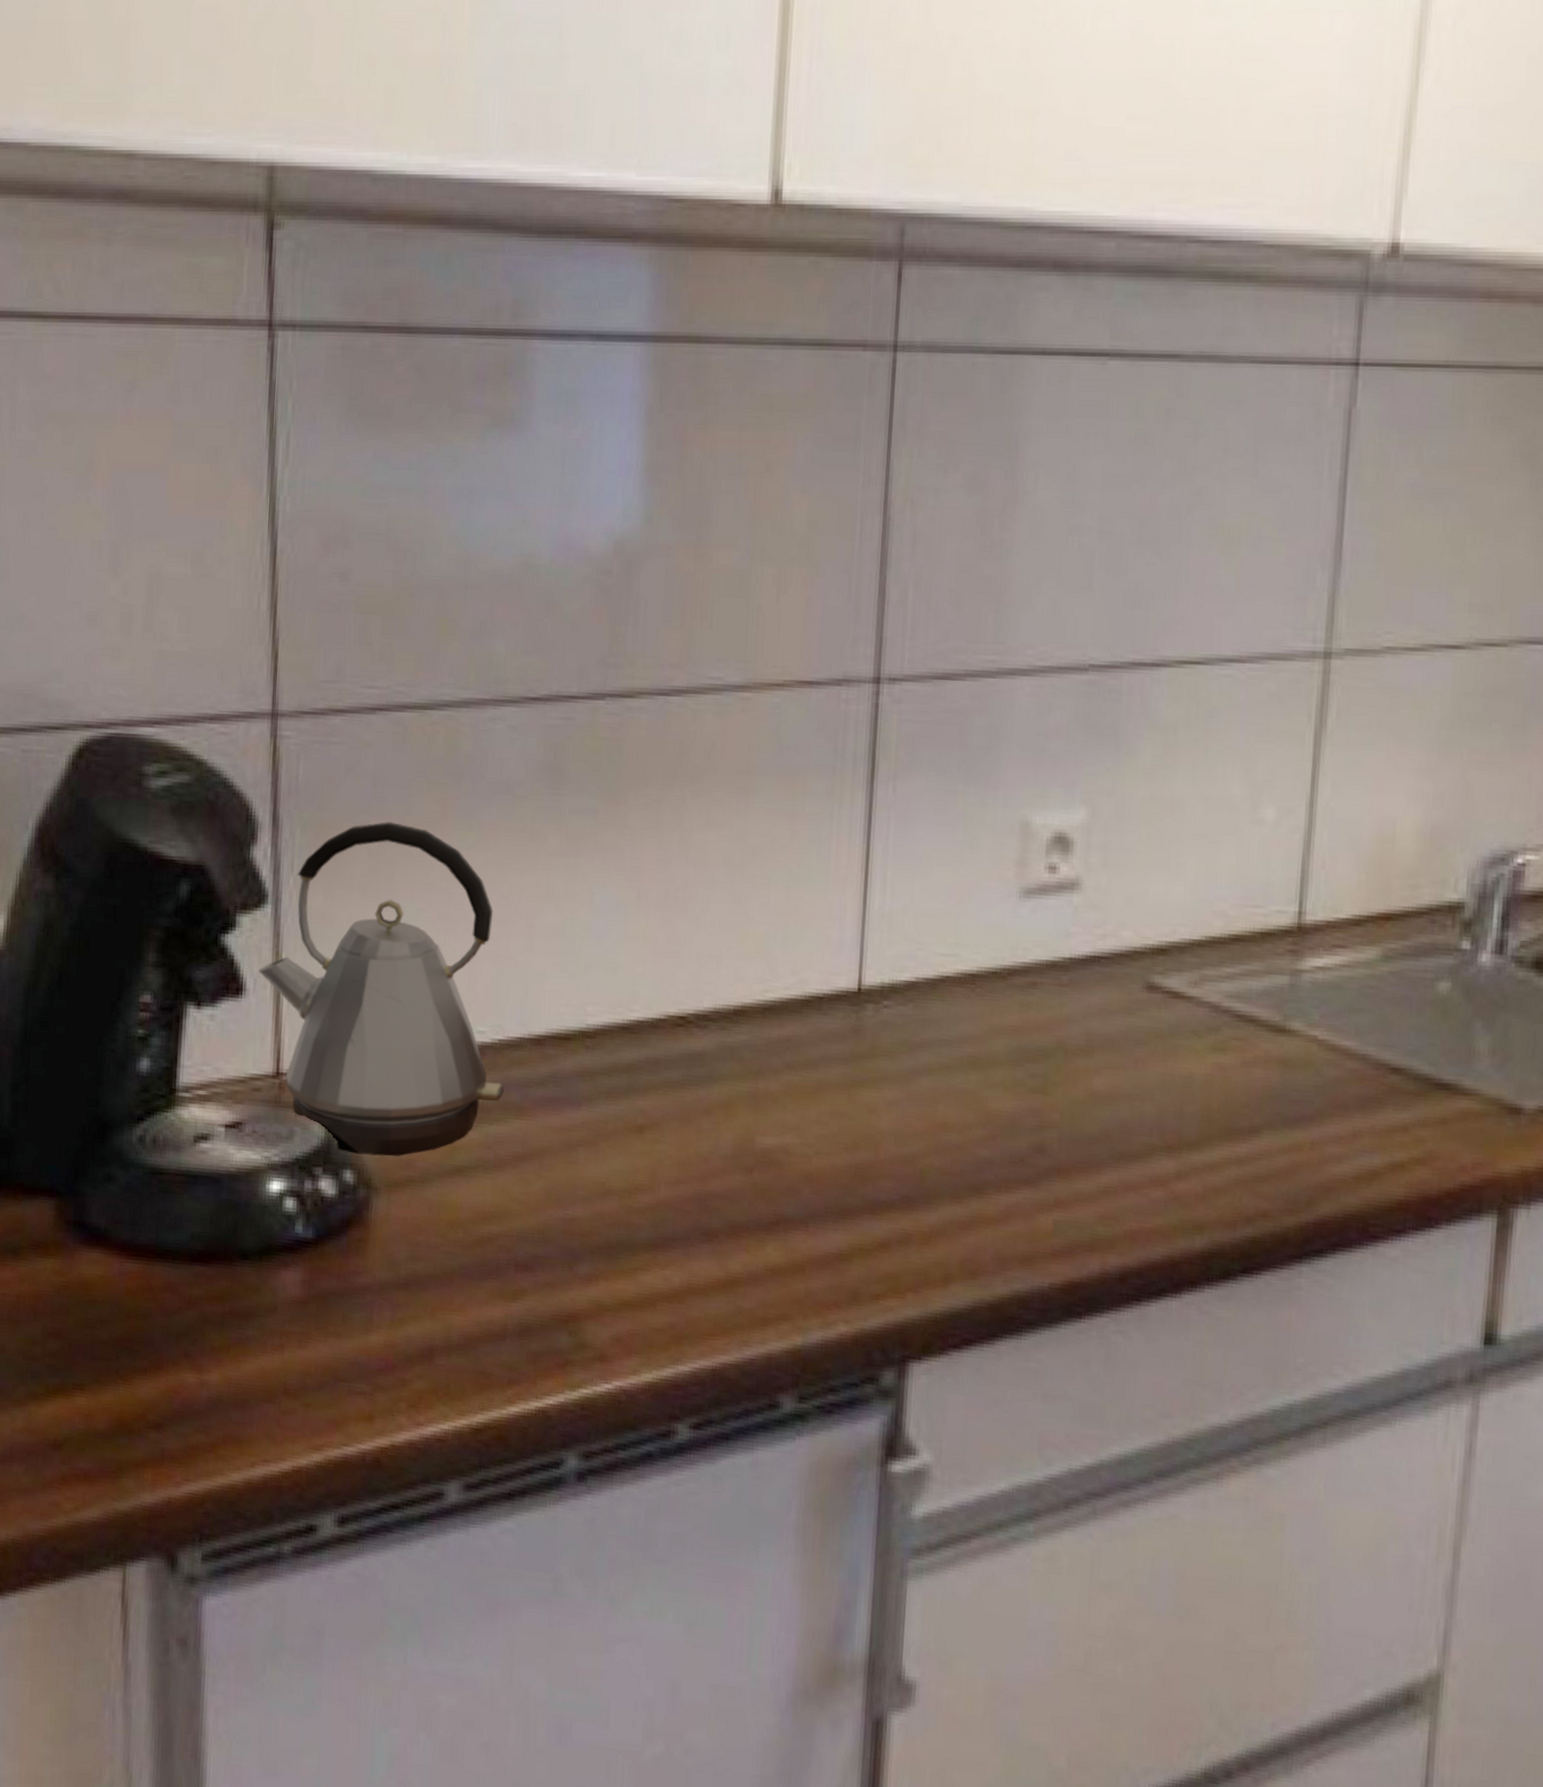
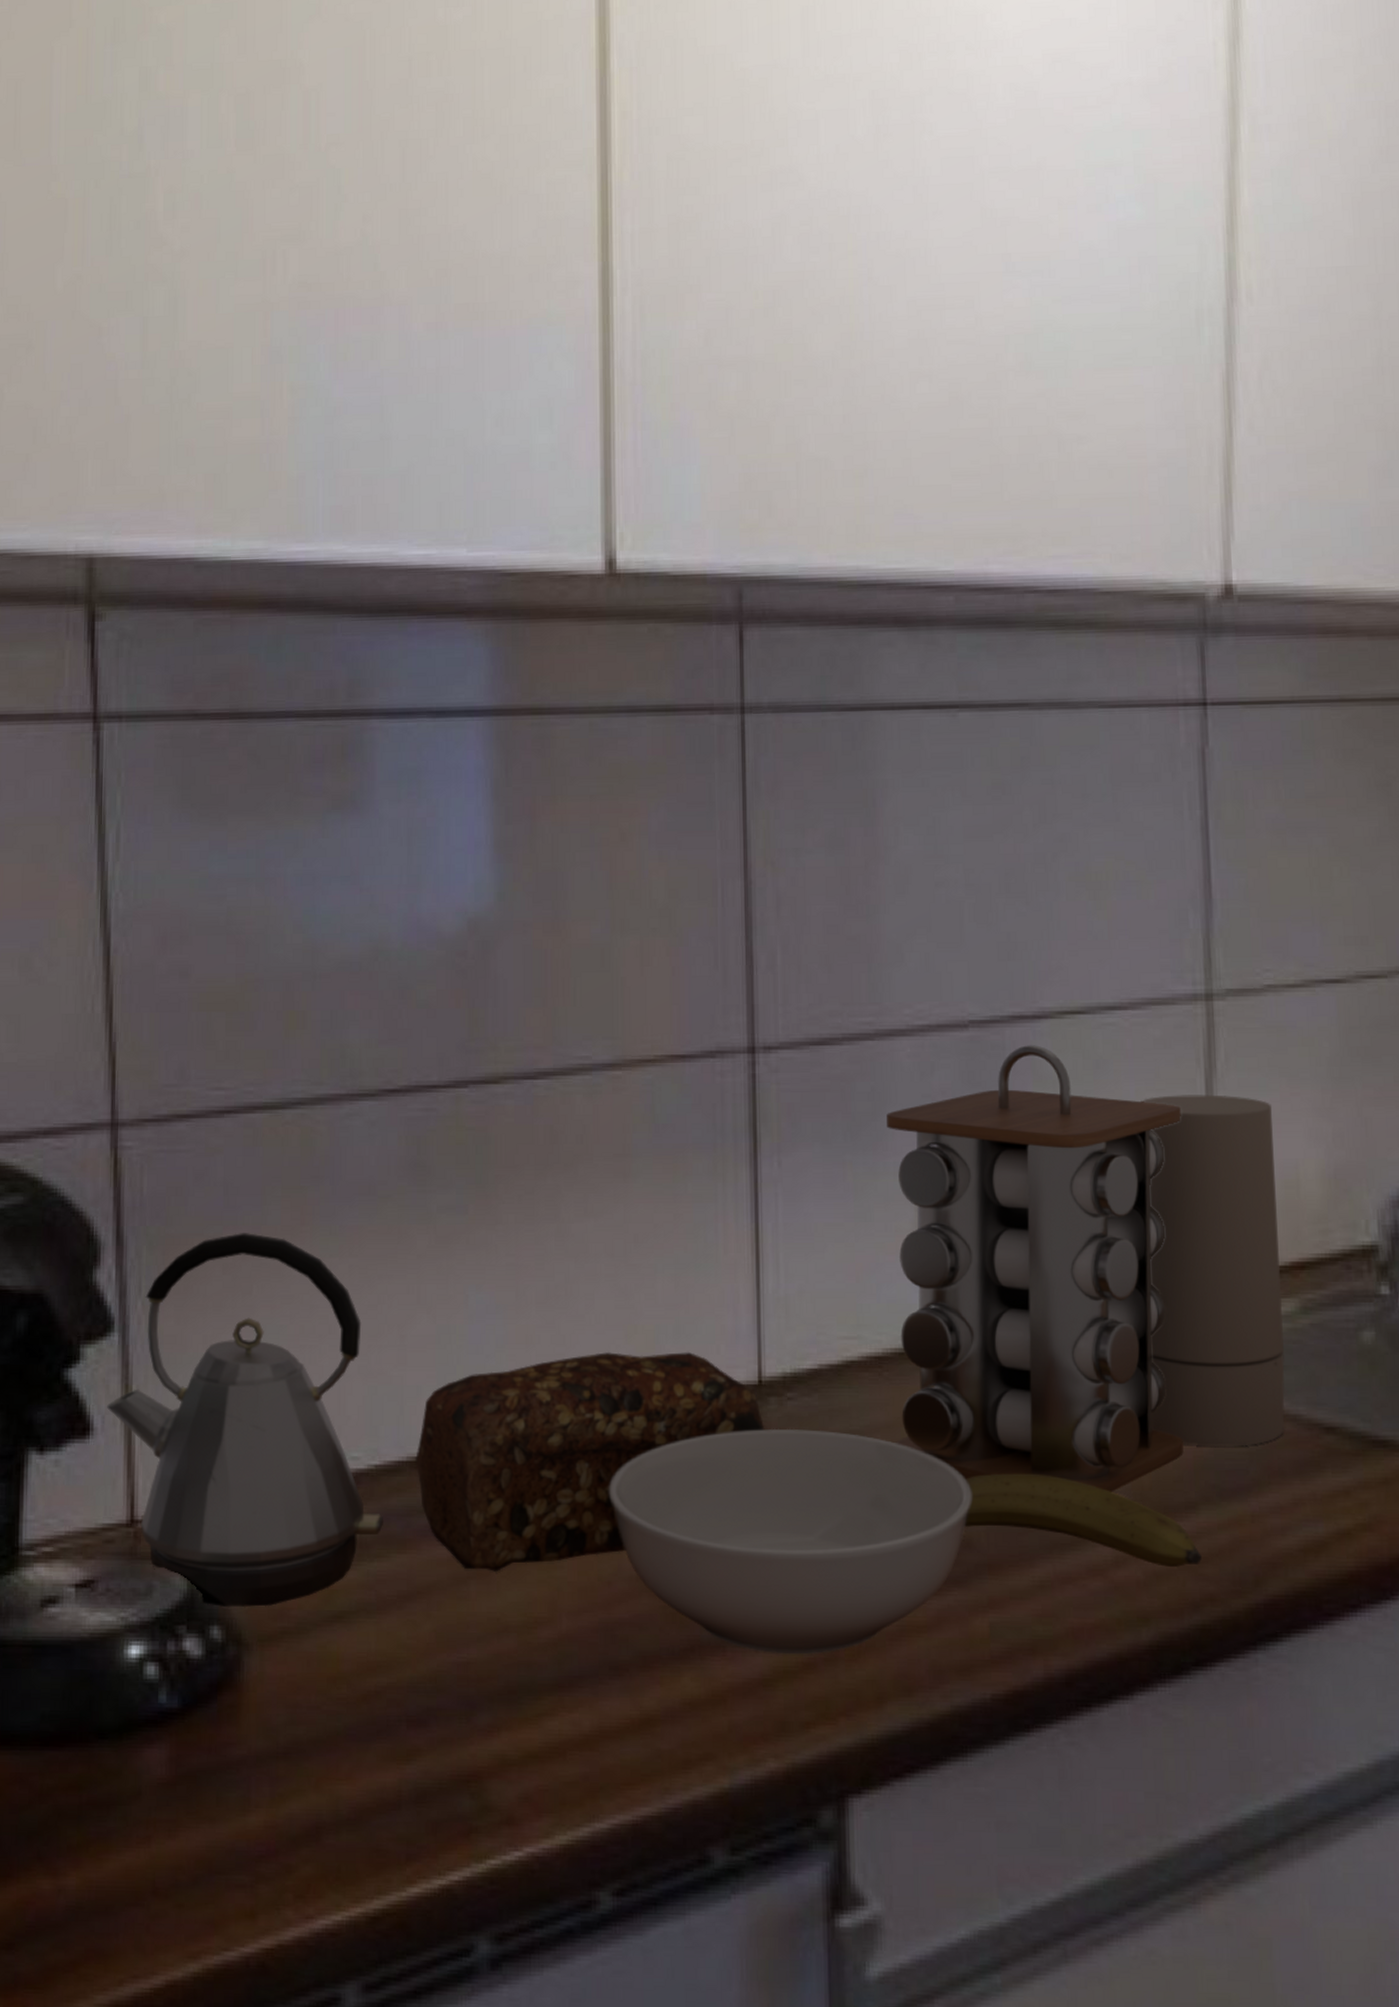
bread loaf: none [536,952,861,1142] -> present [415,1351,765,1572]
bowl: none [711,1032,1049,1236] -> present [608,1428,973,1655]
spice rack: none [981,691,1287,1112] -> present [887,1045,1184,1492]
fruit: none [1039,1088,1260,1184] -> present [964,1473,1202,1567]
canister: none [1224,747,1376,1080] -> present [1140,1094,1285,1447]

